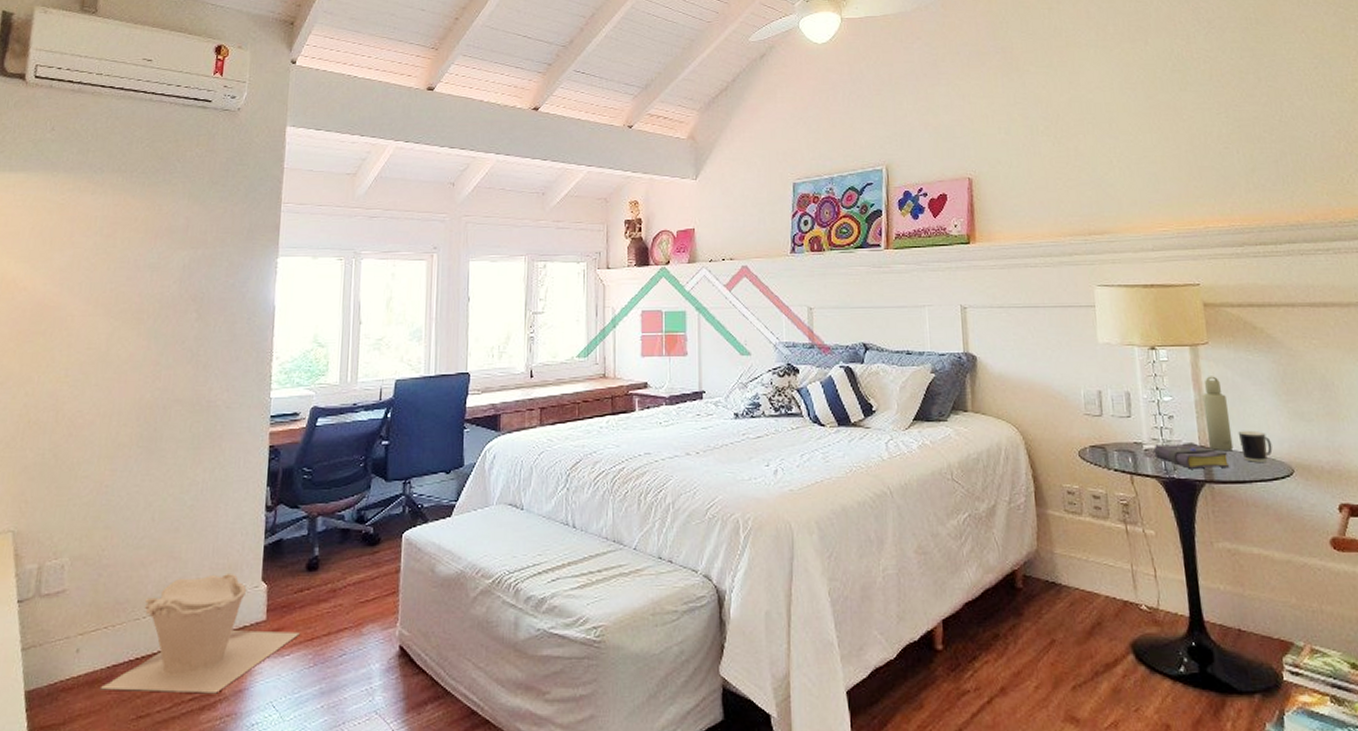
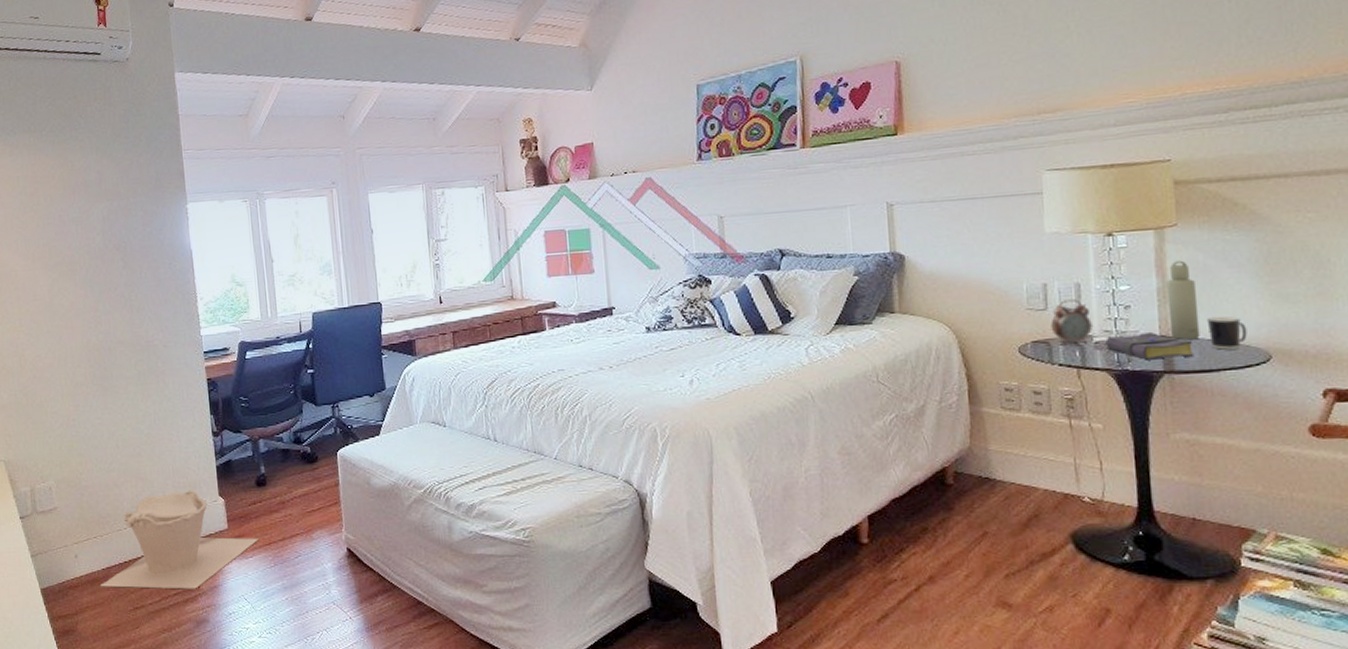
alarm clock: none [1106,407,1142,451] -> present [1050,299,1092,344]

